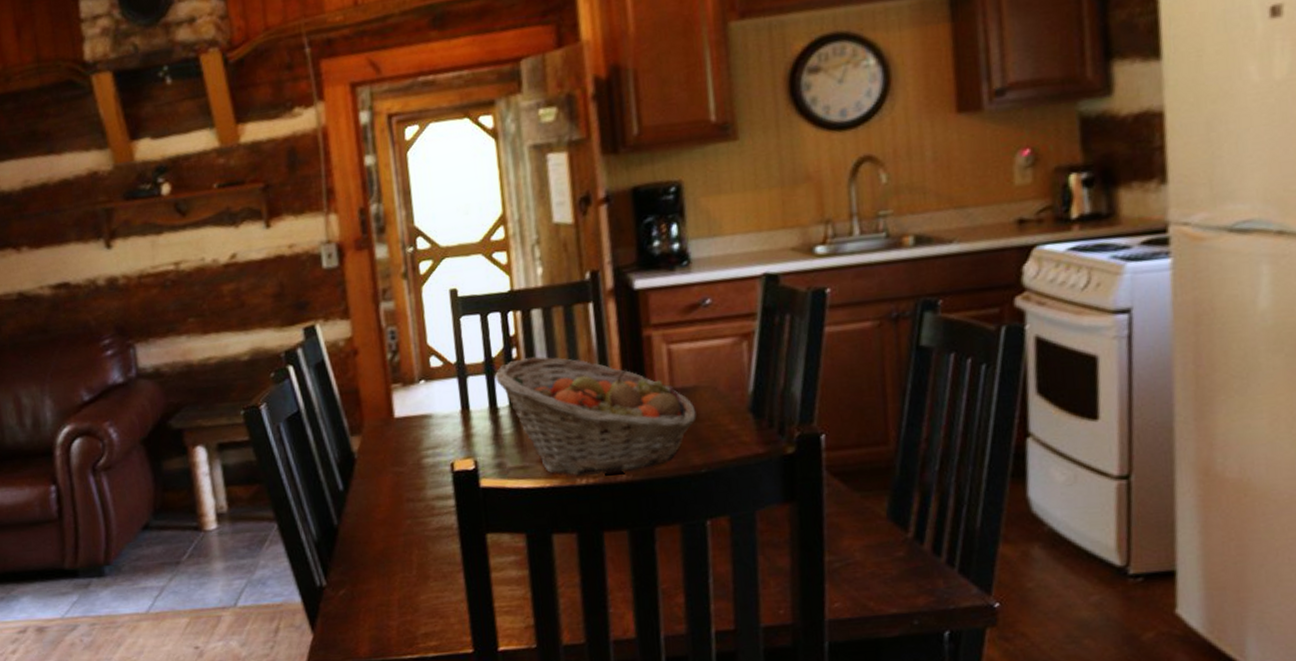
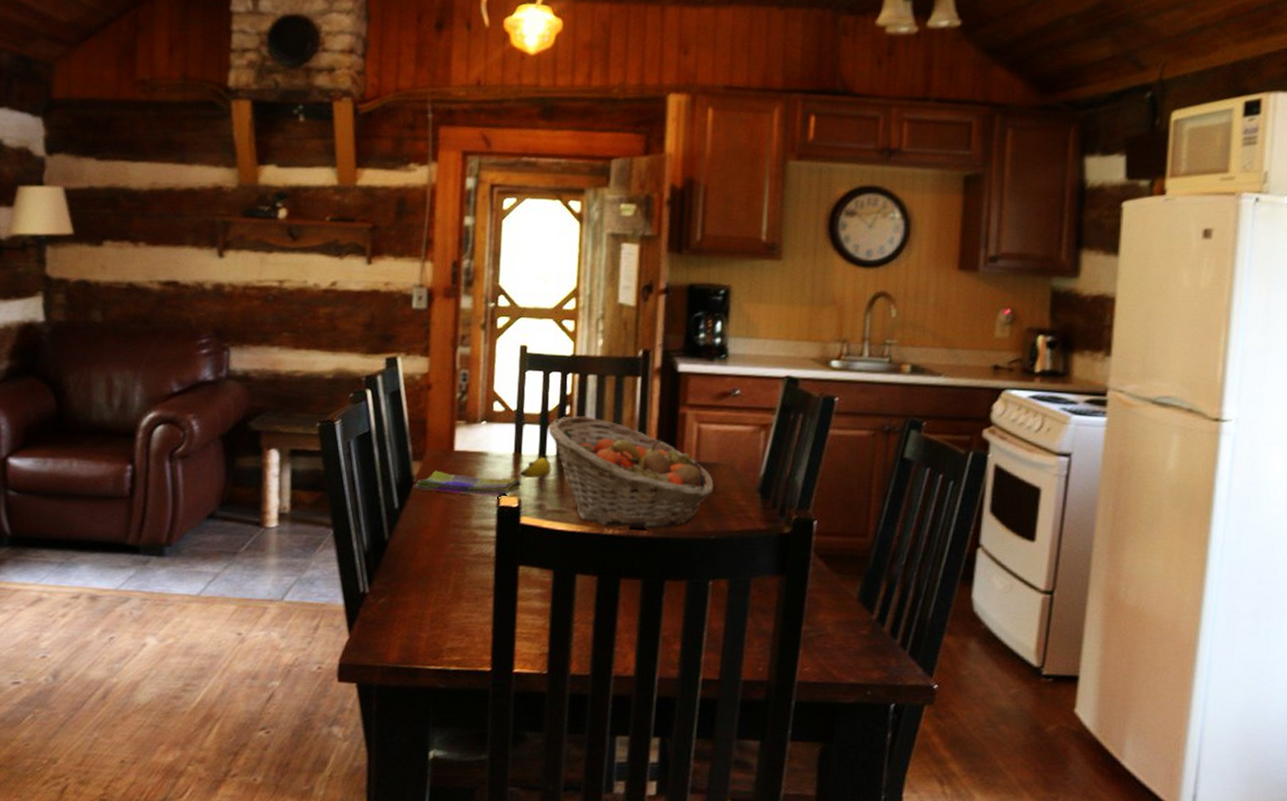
dish towel: none [355,437,475,467] -> present [412,470,521,497]
banana: none [470,410,506,436] -> present [519,457,551,479]

